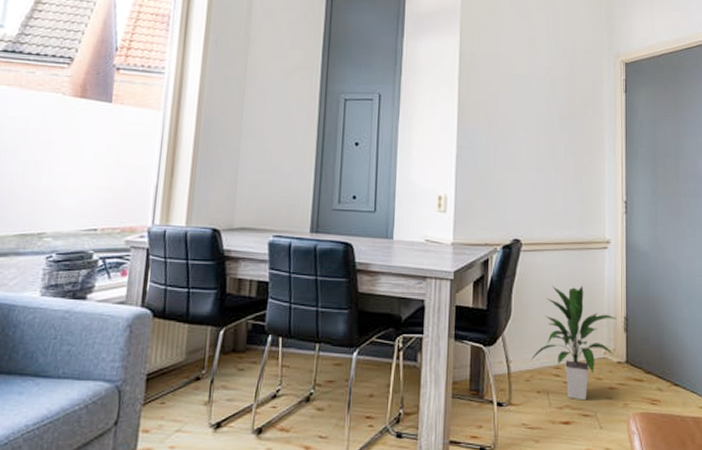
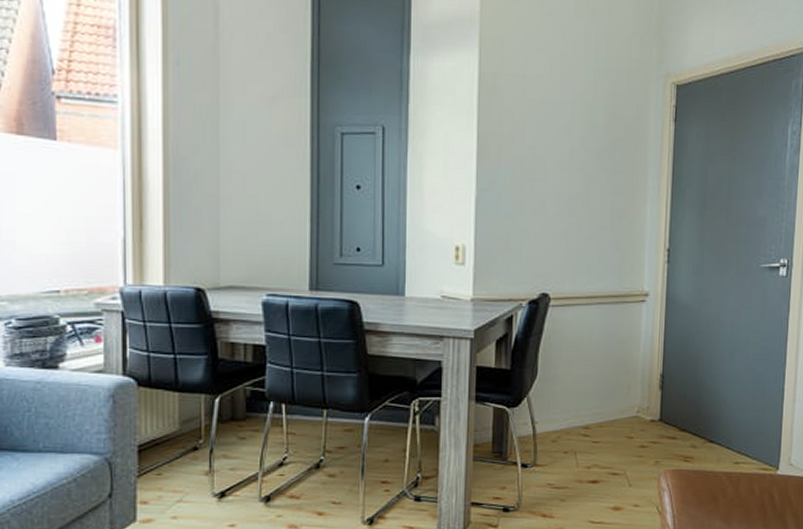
indoor plant: present [530,285,617,401] -> none [557,341,652,460]

